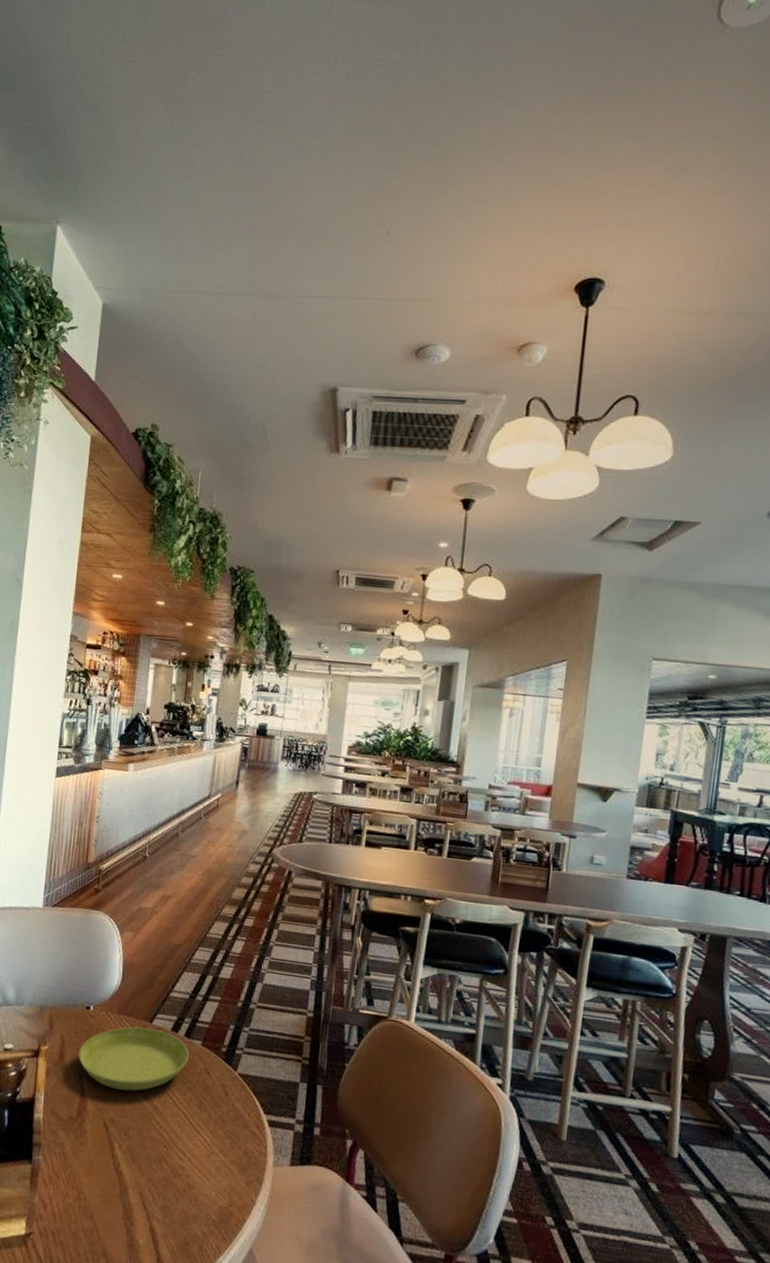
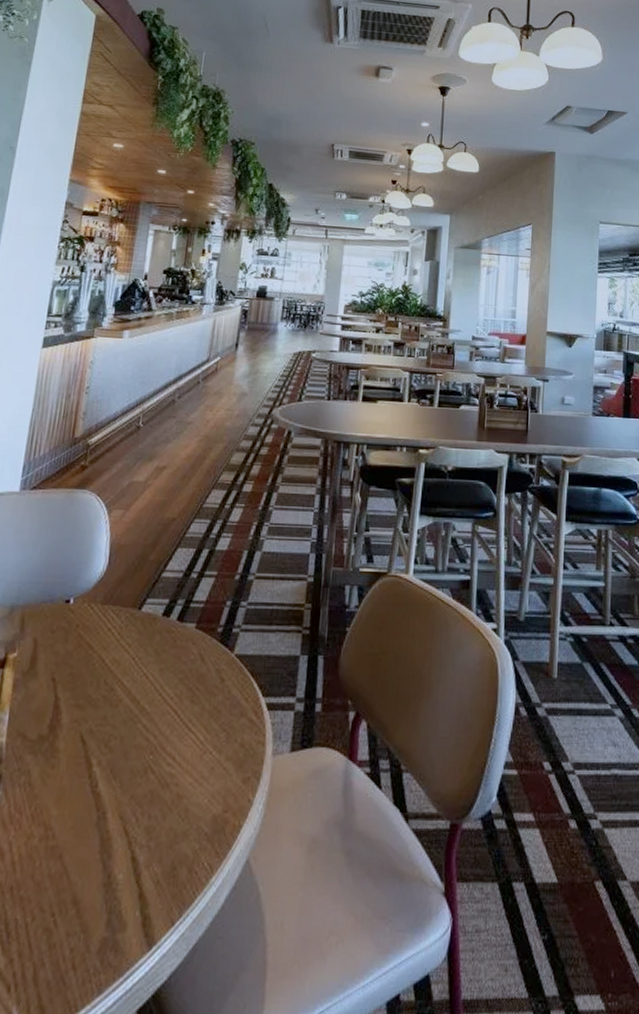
saucer: present [78,1027,189,1091] -> none [53,617,182,693]

